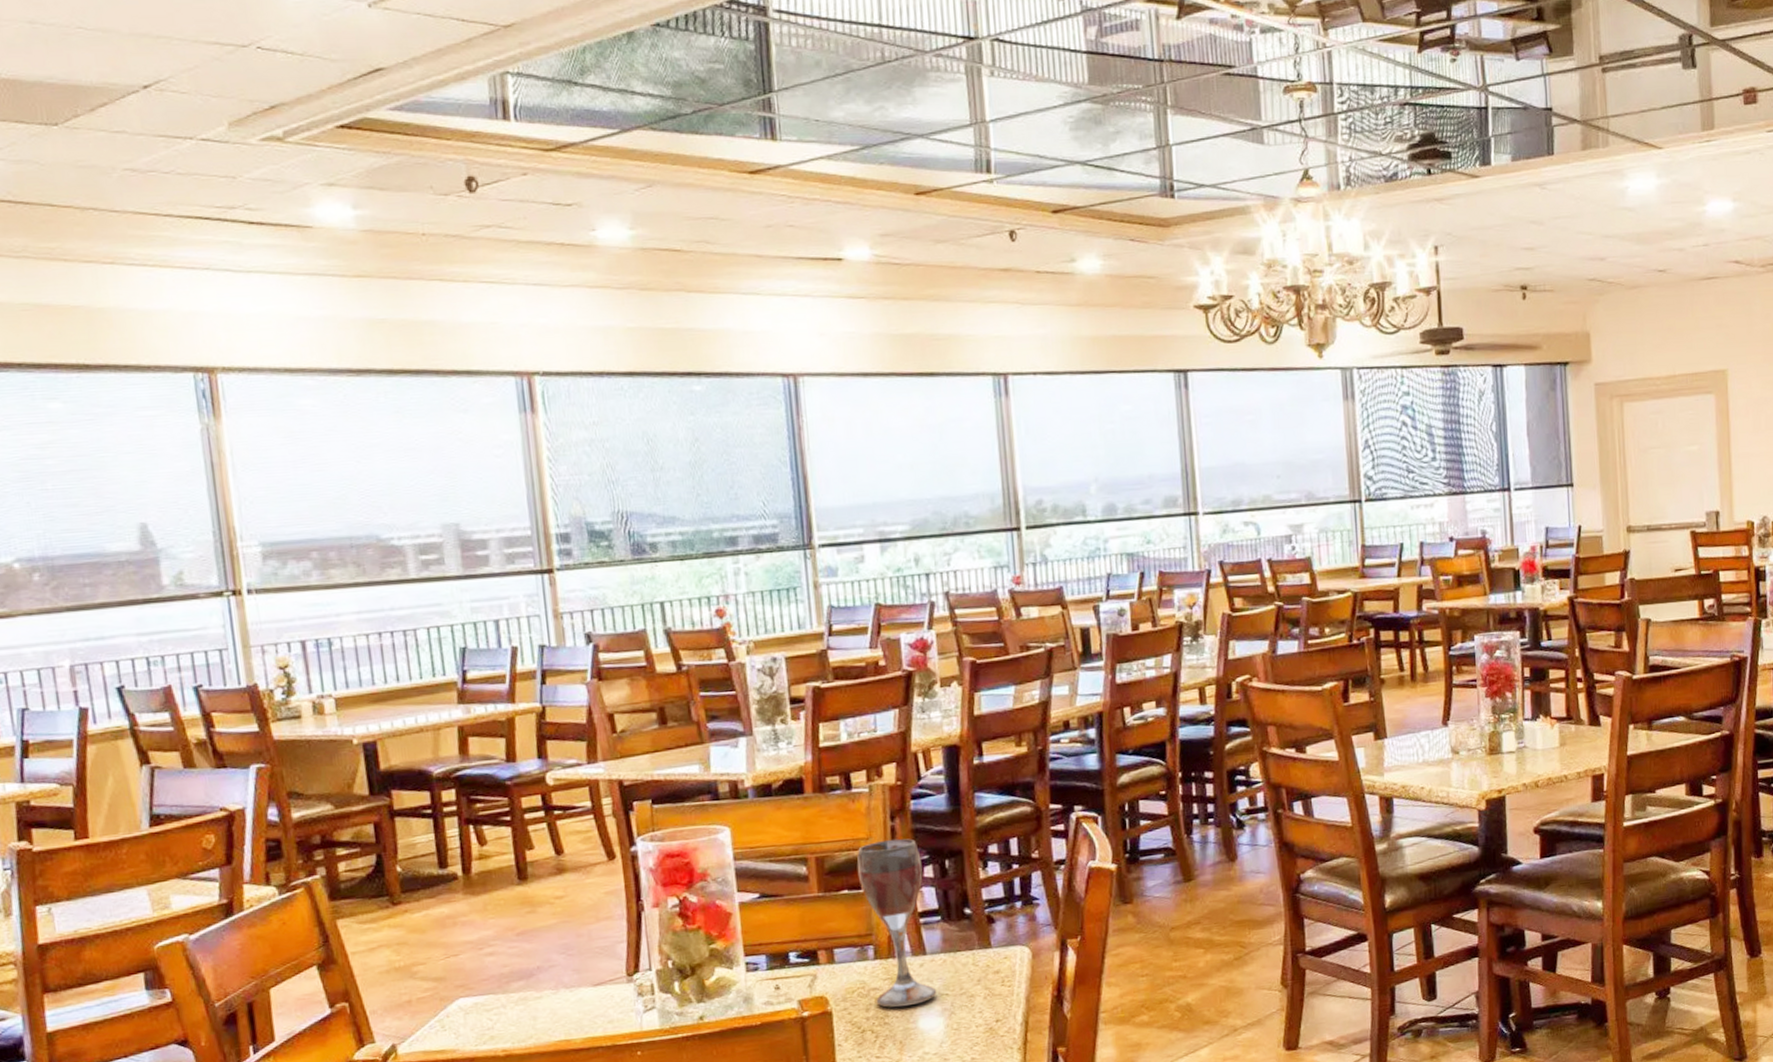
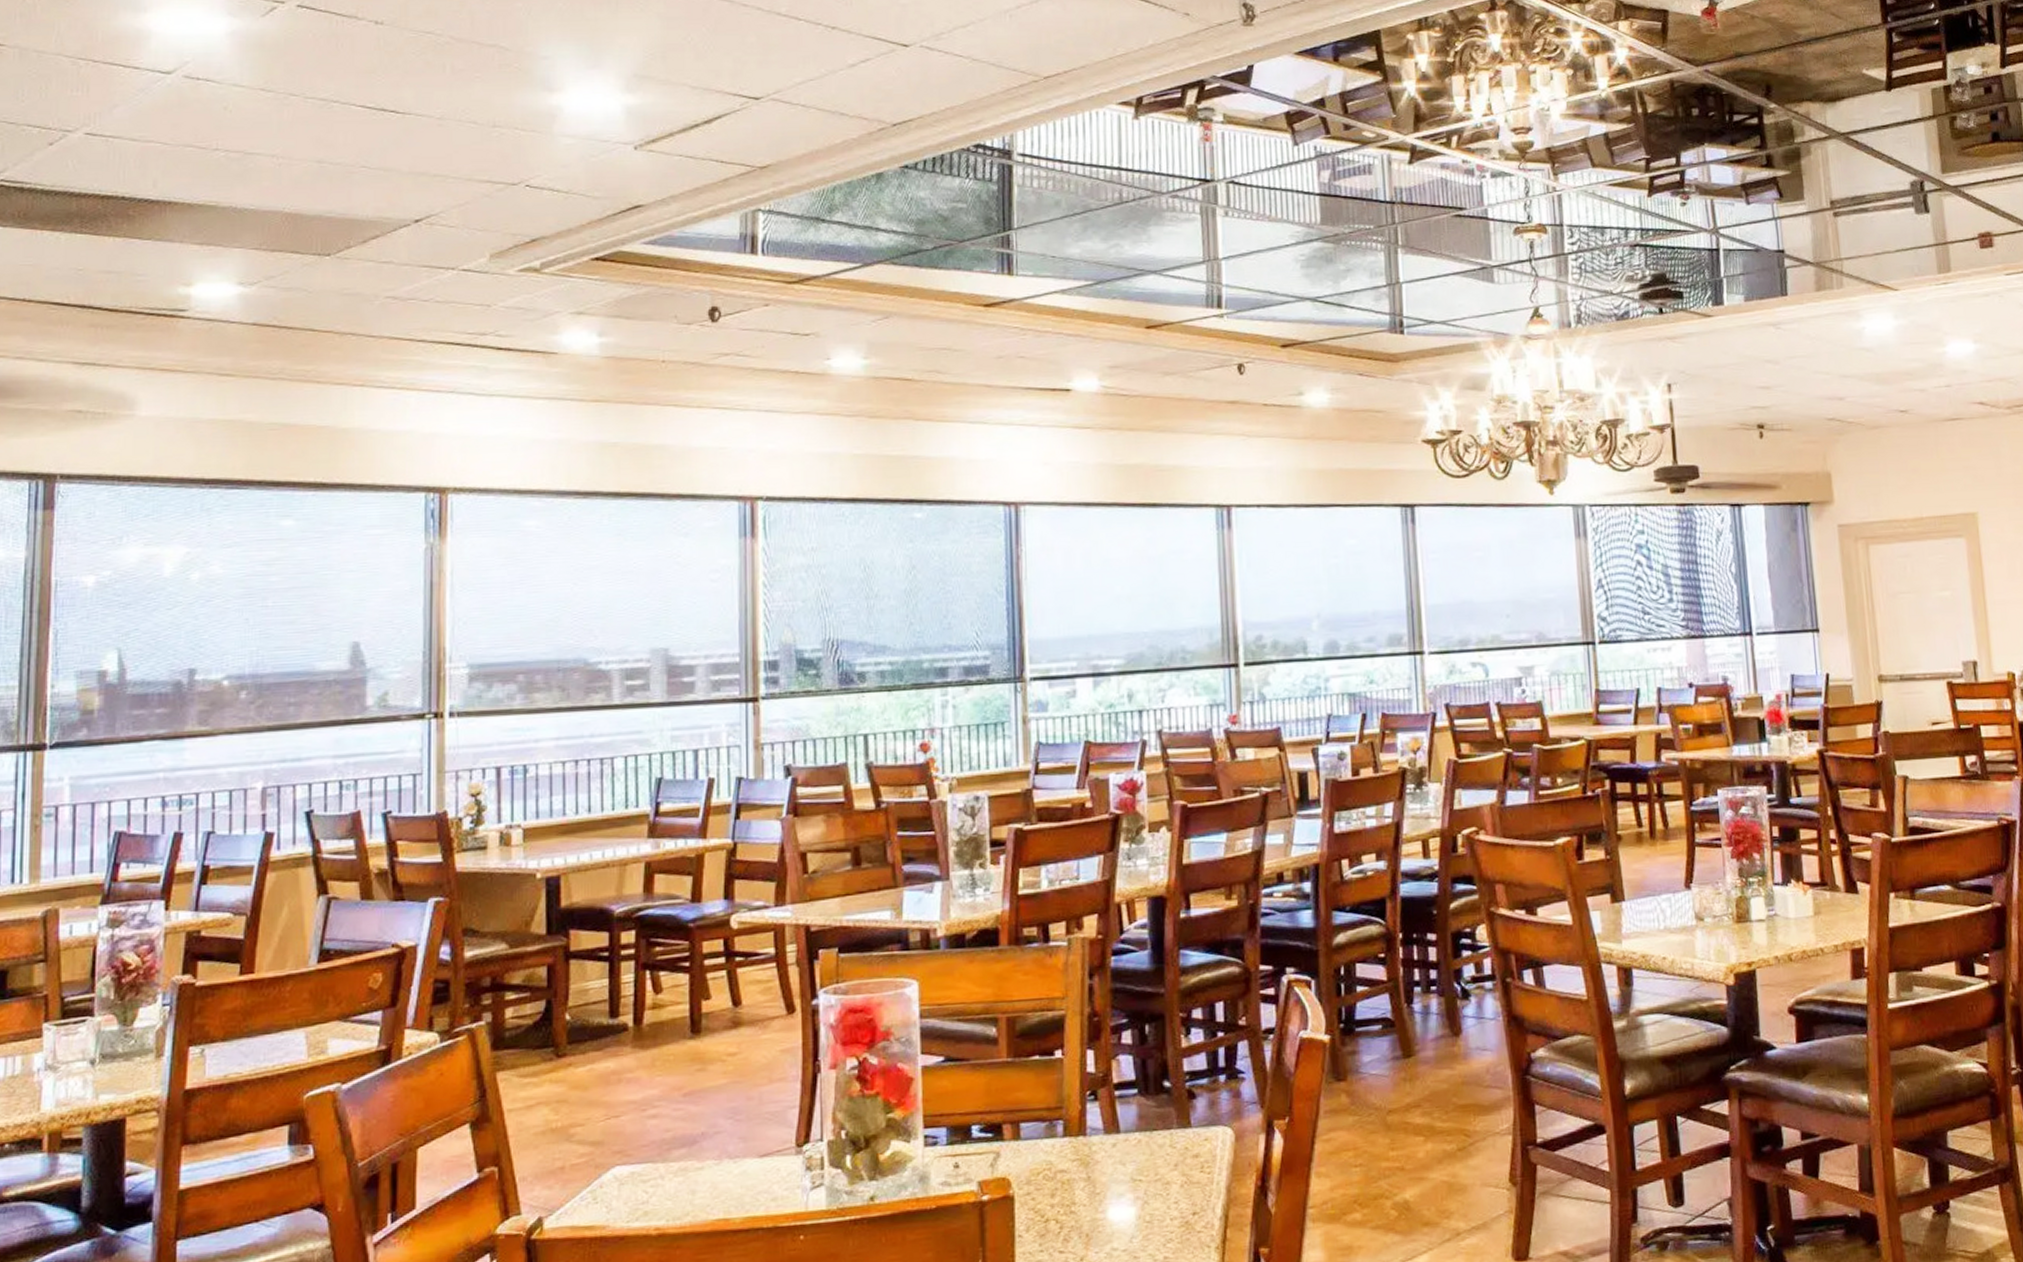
cup: present [856,838,937,1008] -> none [1050,999,1130,1194]

